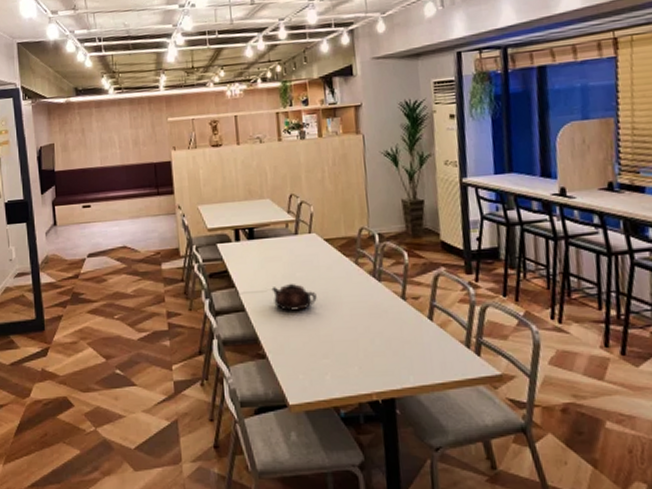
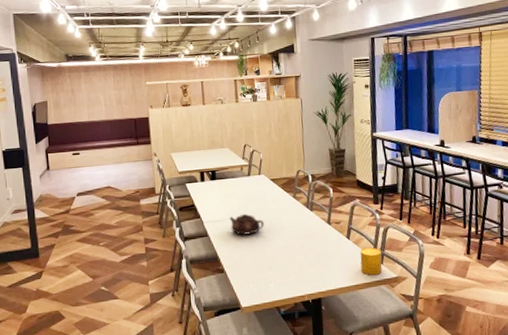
cup: none [447,332,480,371] -> present [360,247,383,275]

